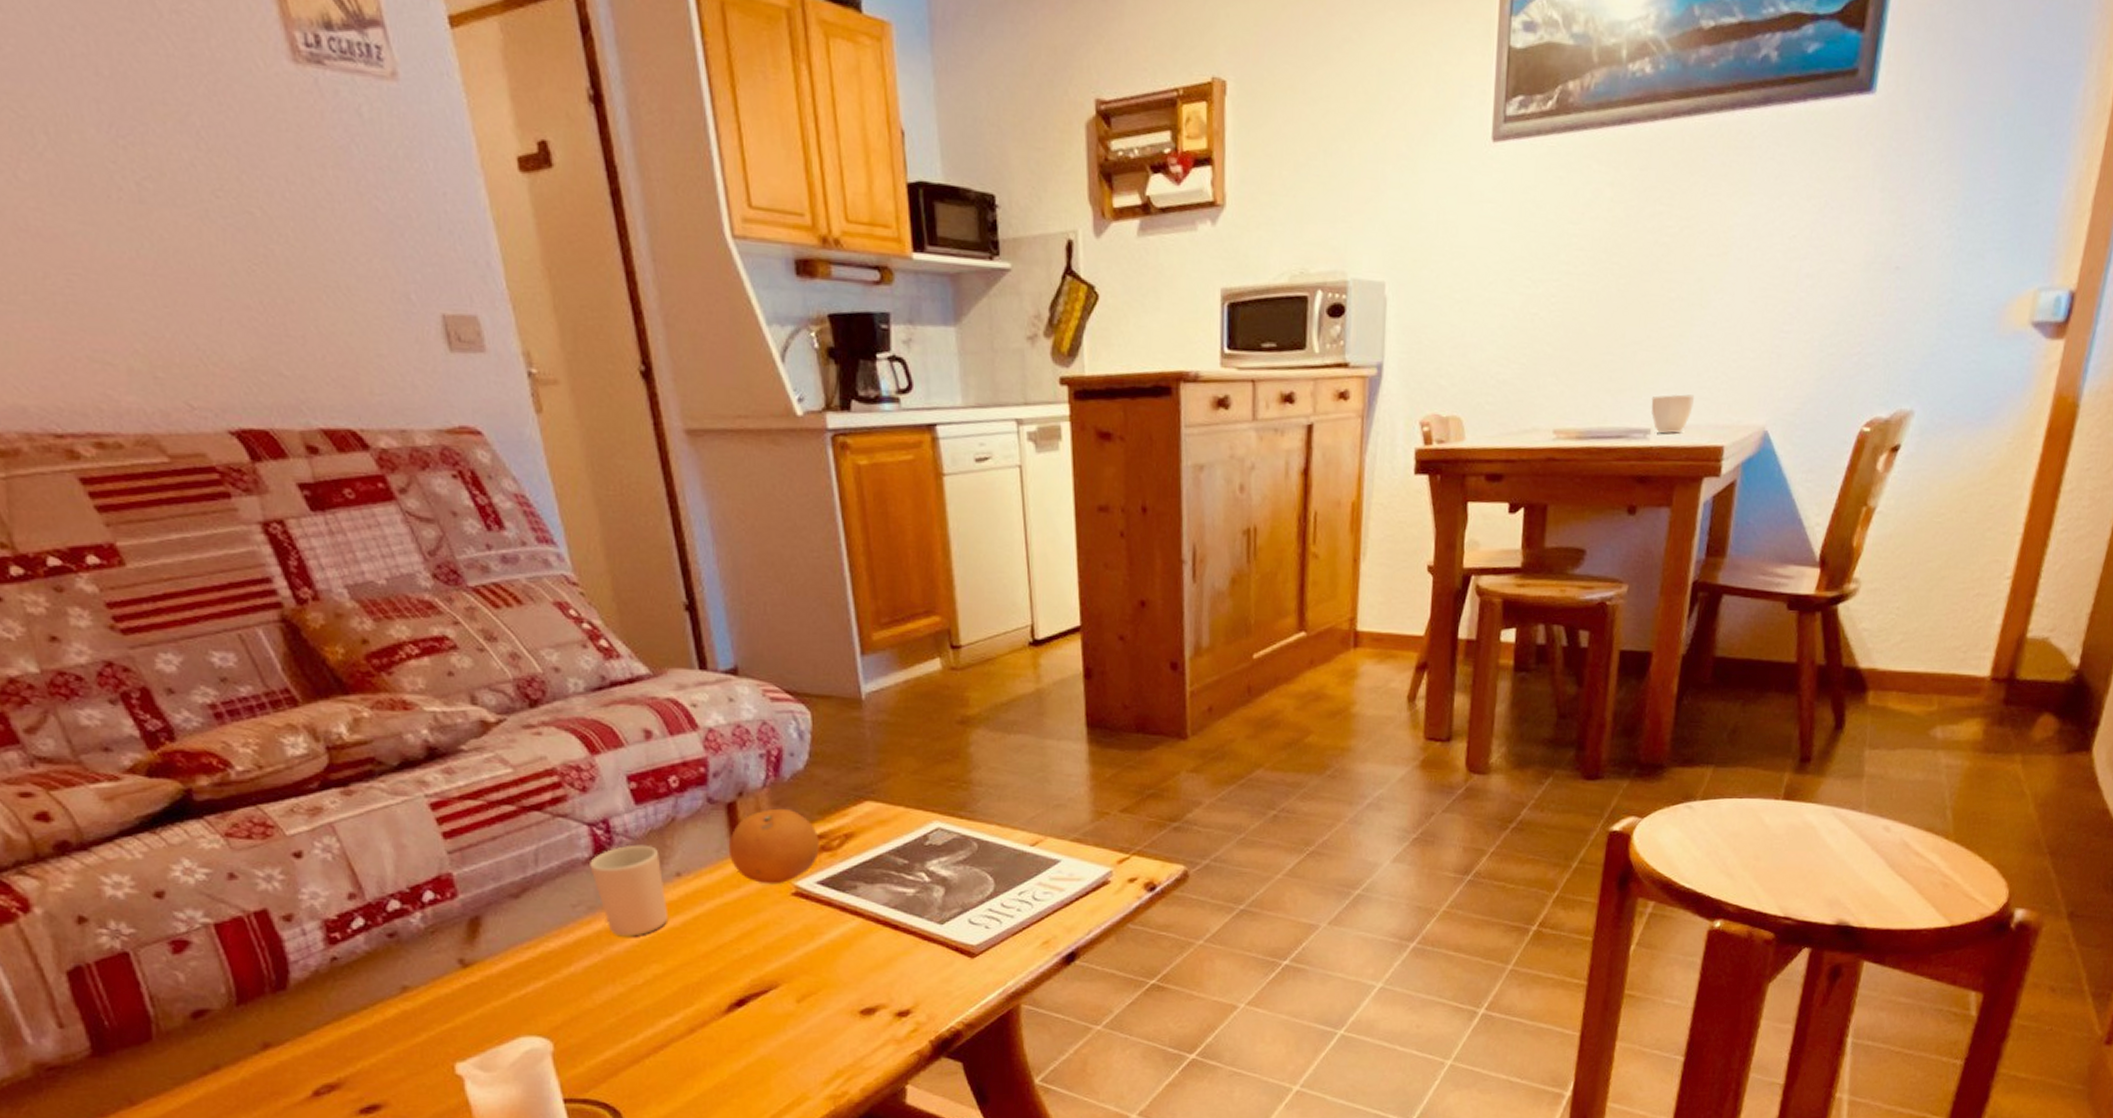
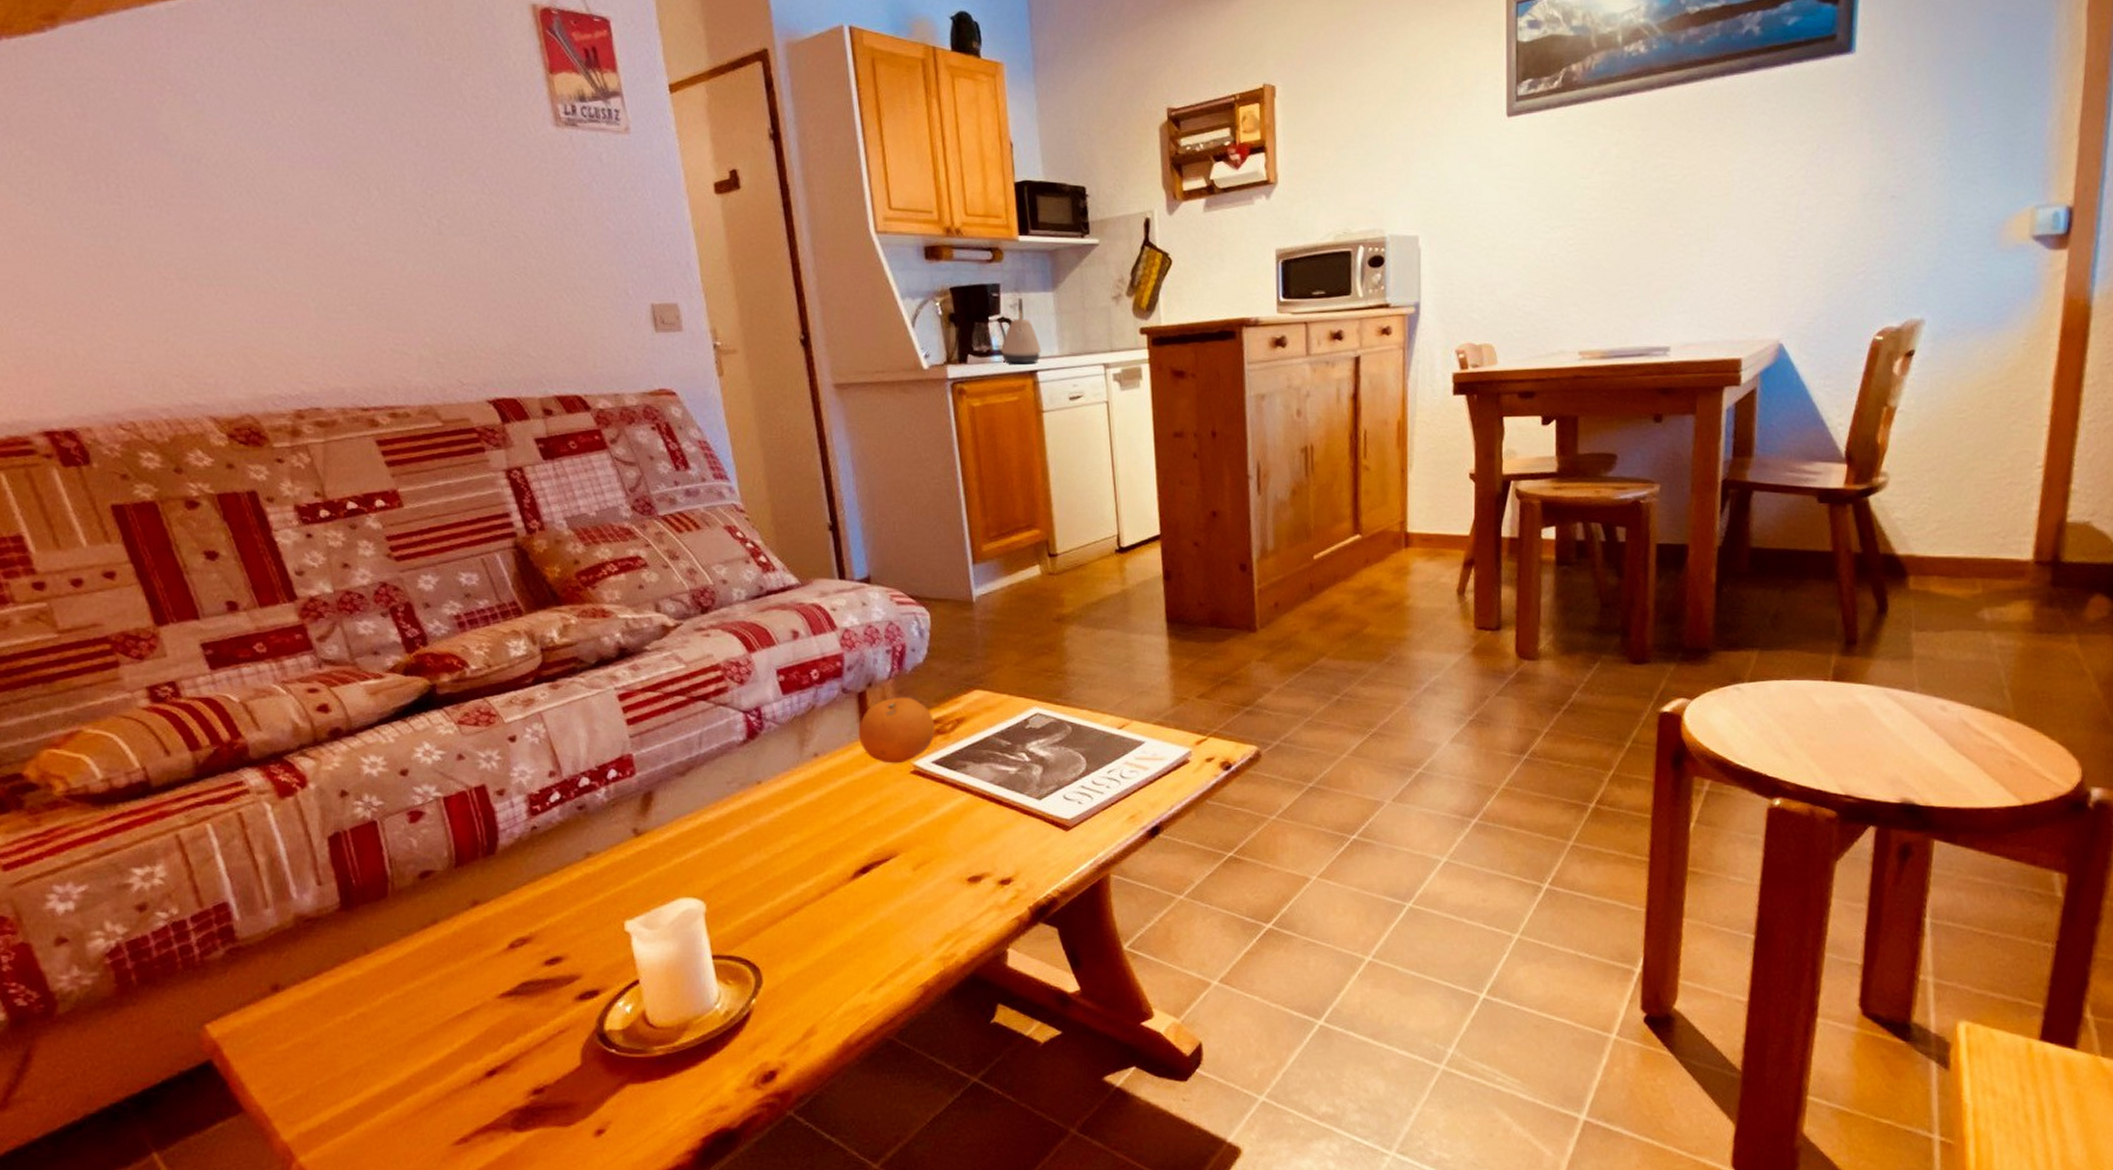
mug: present [590,844,669,937] -> none [743,729,807,810]
kettle: none [892,331,941,416] -> present [1001,297,1041,364]
cup: present [1651,394,1694,433] -> none [1669,316,1708,350]

